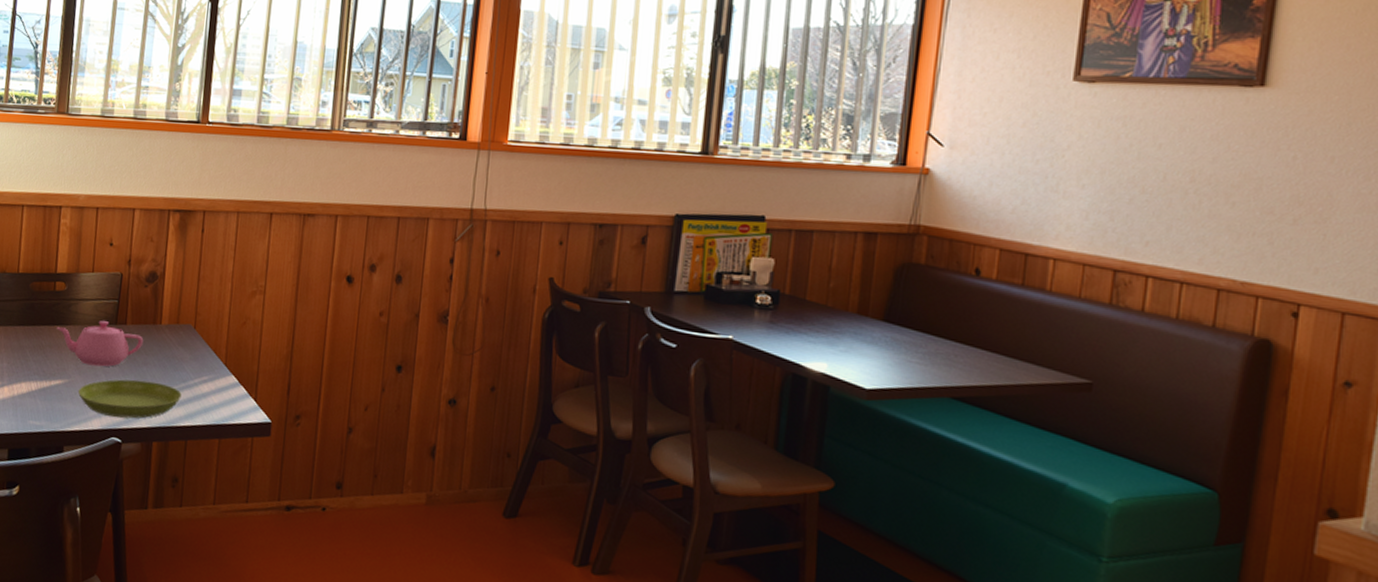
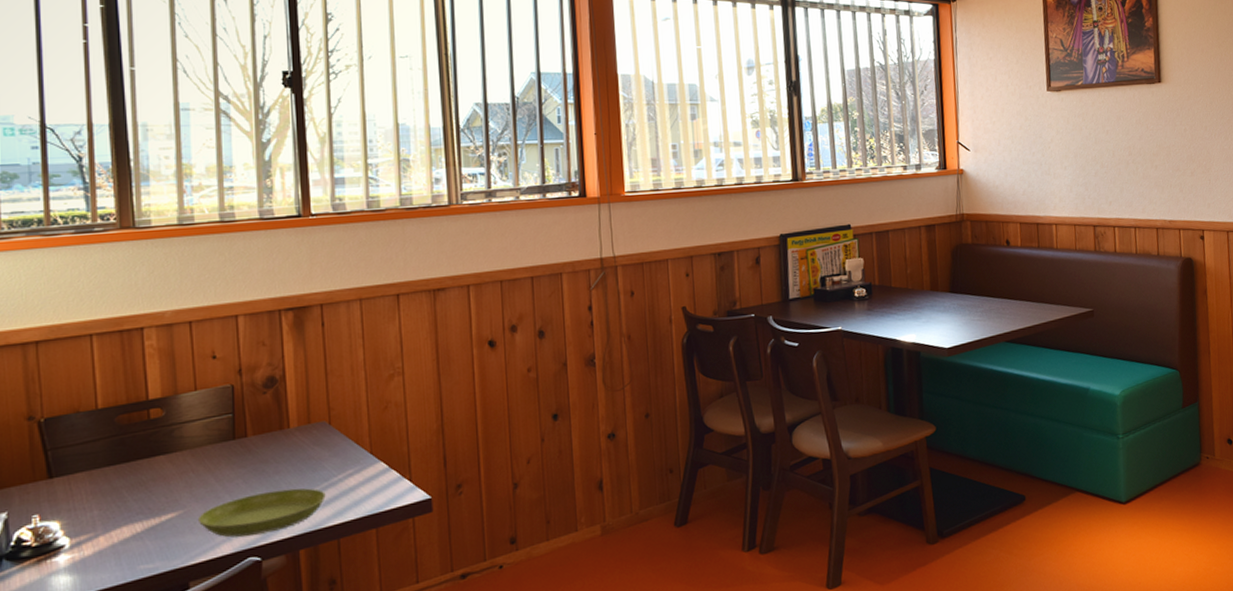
teapot: present [57,321,144,367] -> none [159,438,271,490]

